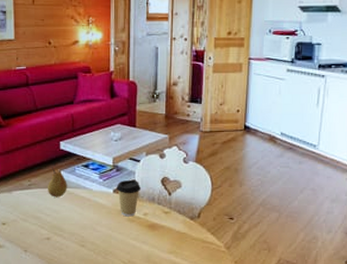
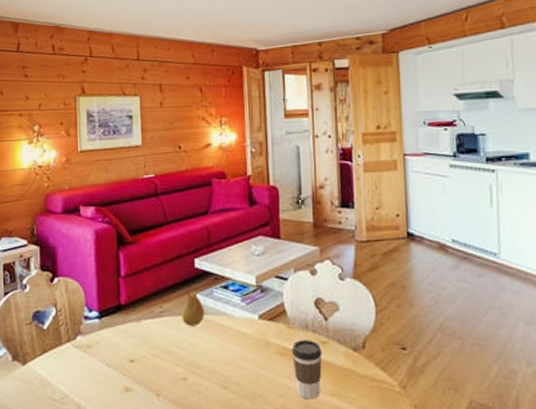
coffee cup: present [116,179,142,217] -> none [261,302,292,349]
coffee cup: none [139,210,165,256] -> present [291,340,322,399]

